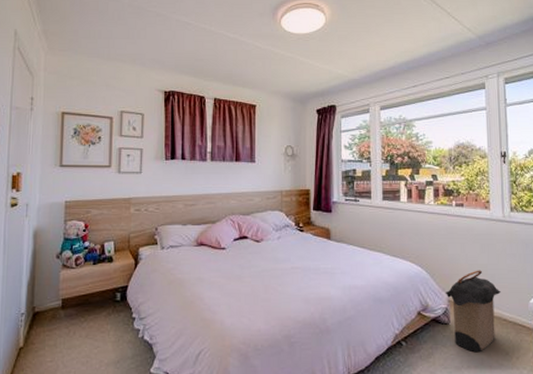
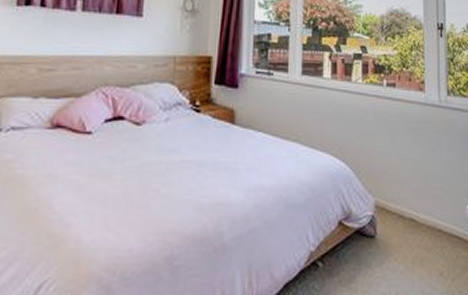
laundry hamper: present [446,270,501,353] -> none [373,167,435,274]

